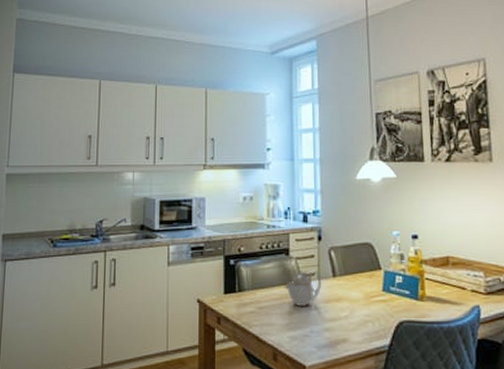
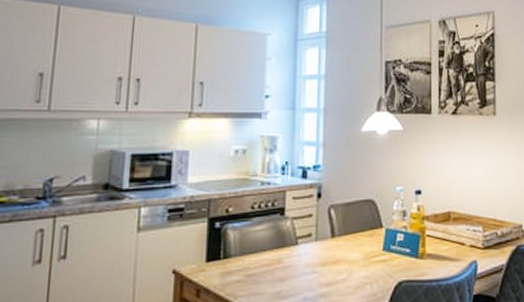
teapot: present [284,269,322,306] -> none [277,230,320,272]

